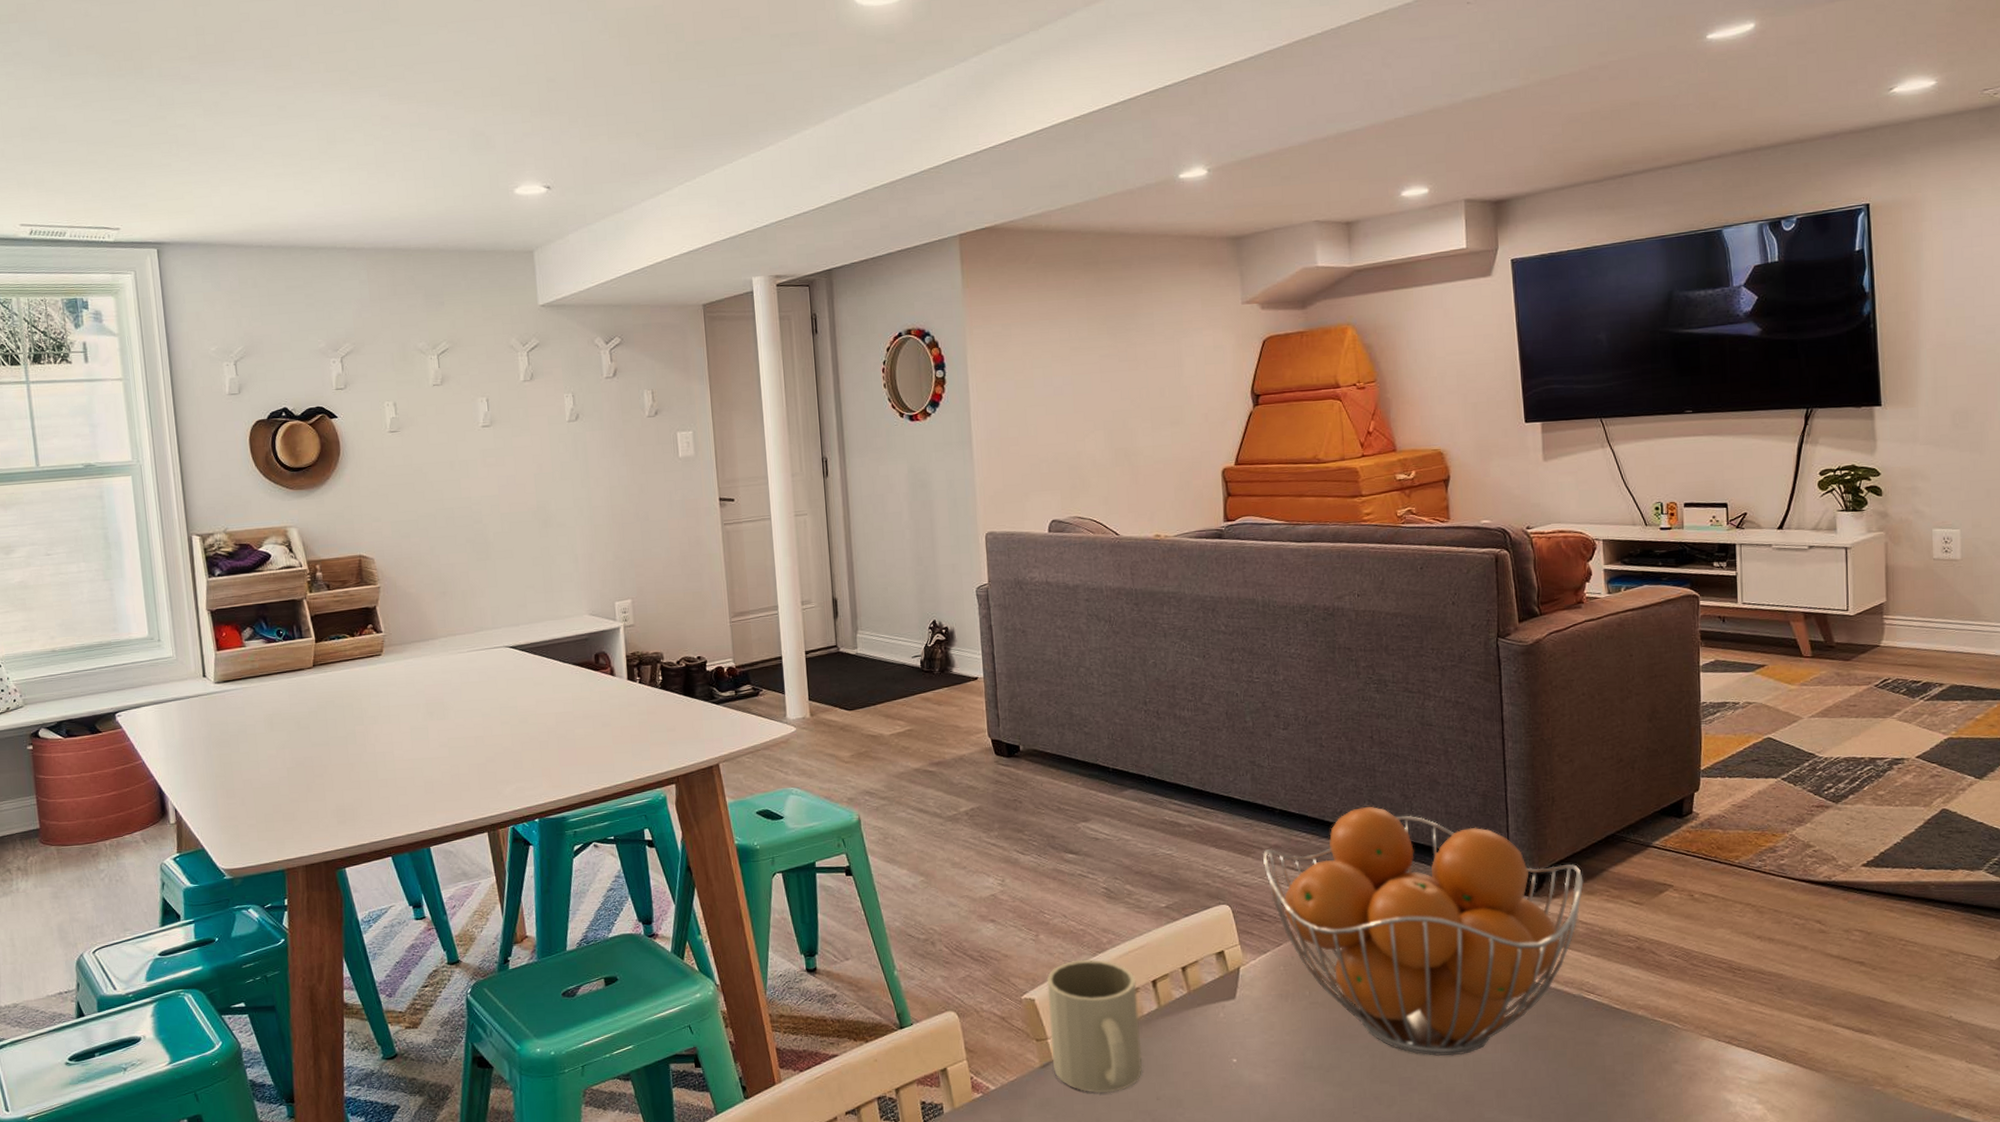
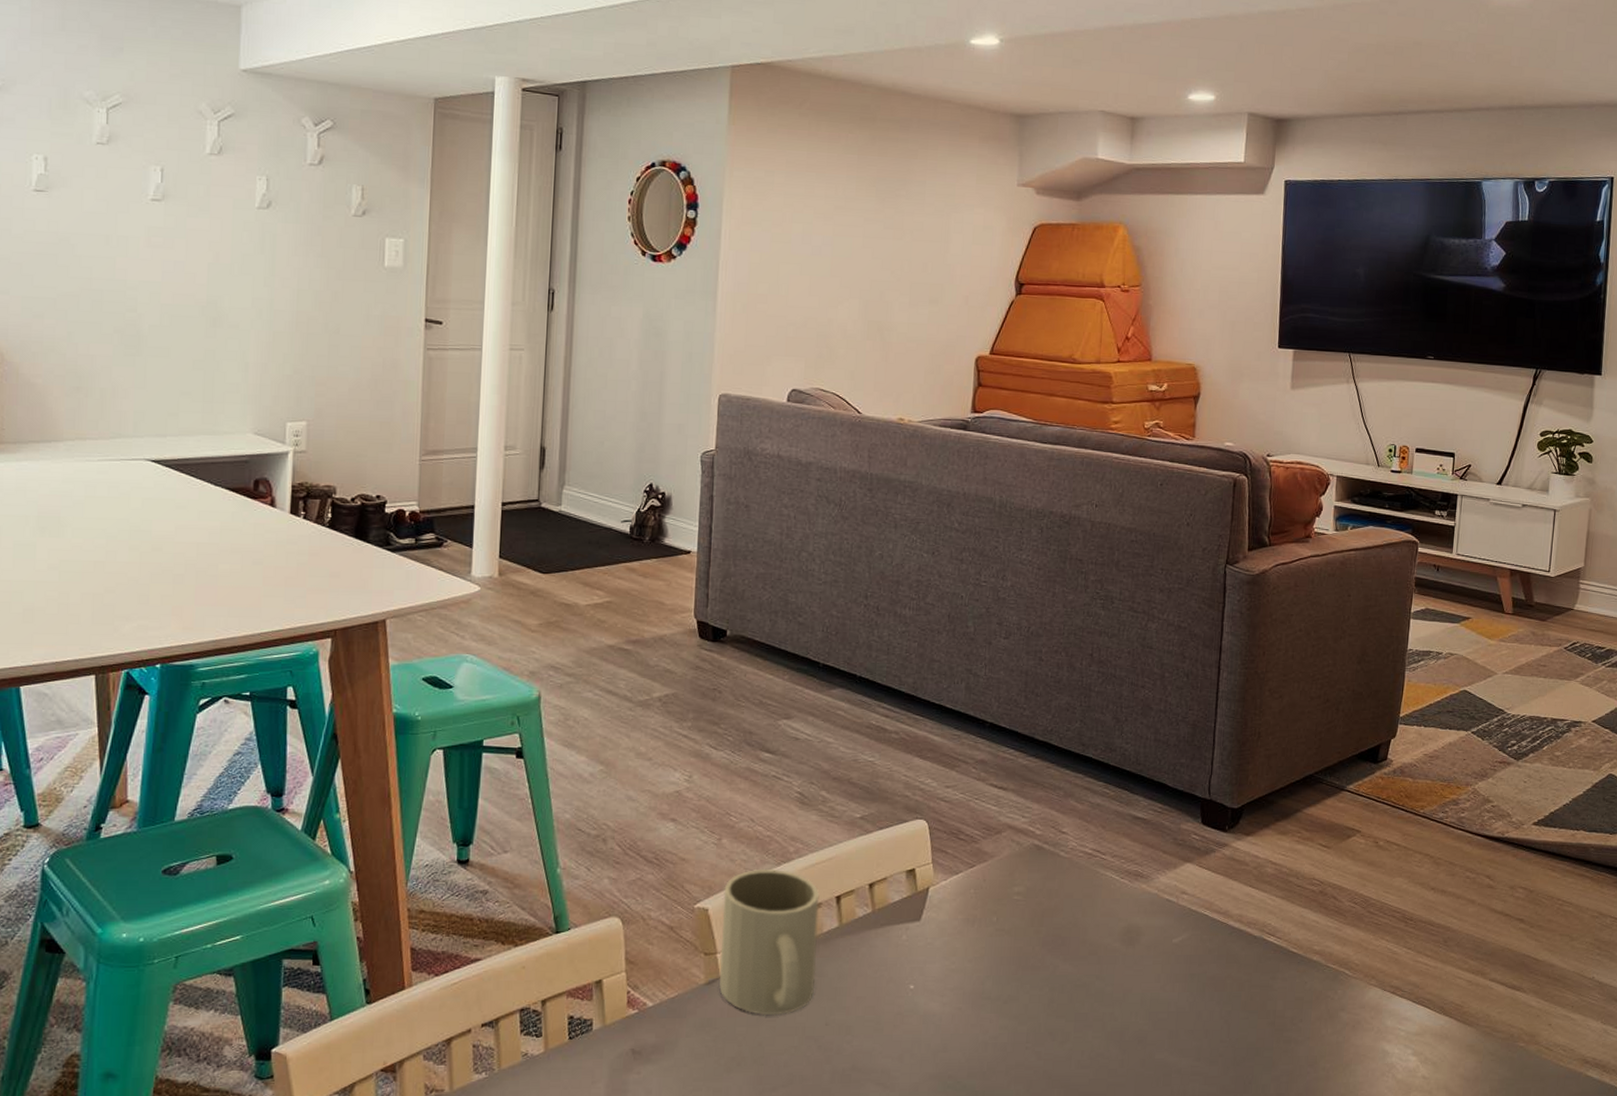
fruit basket: present [1262,806,1584,1057] -> none [966,726,1278,993]

